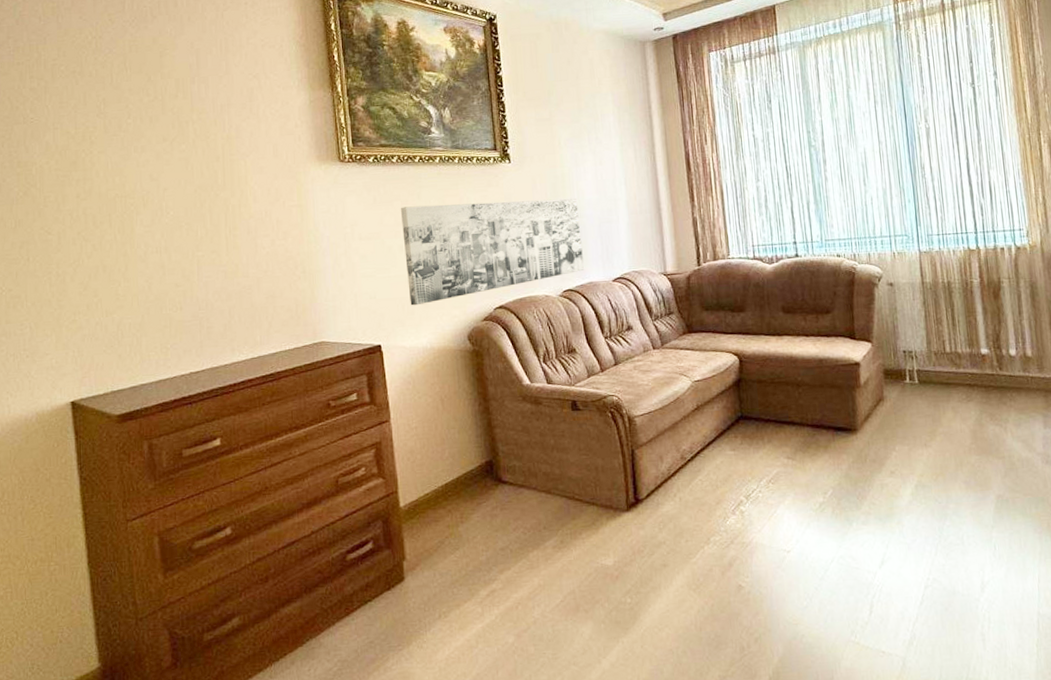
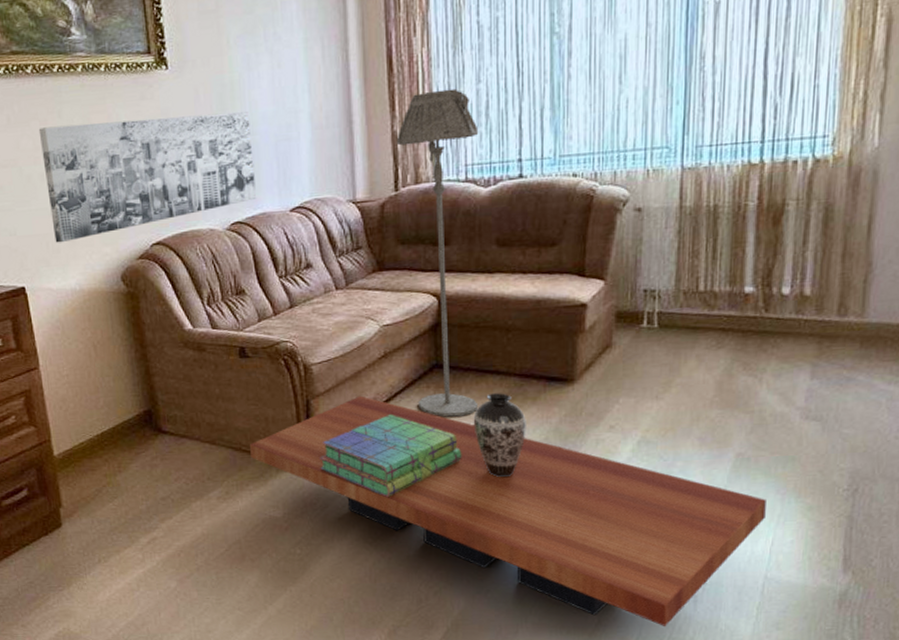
coffee table: none [582,445,1029,667] -> present [250,395,766,626]
stack of books: none [645,463,770,543] -> present [320,415,462,497]
floor lamp: none [696,185,779,465] -> present [396,88,479,417]
decorative vase: none [776,442,822,522] -> present [473,393,526,478]

